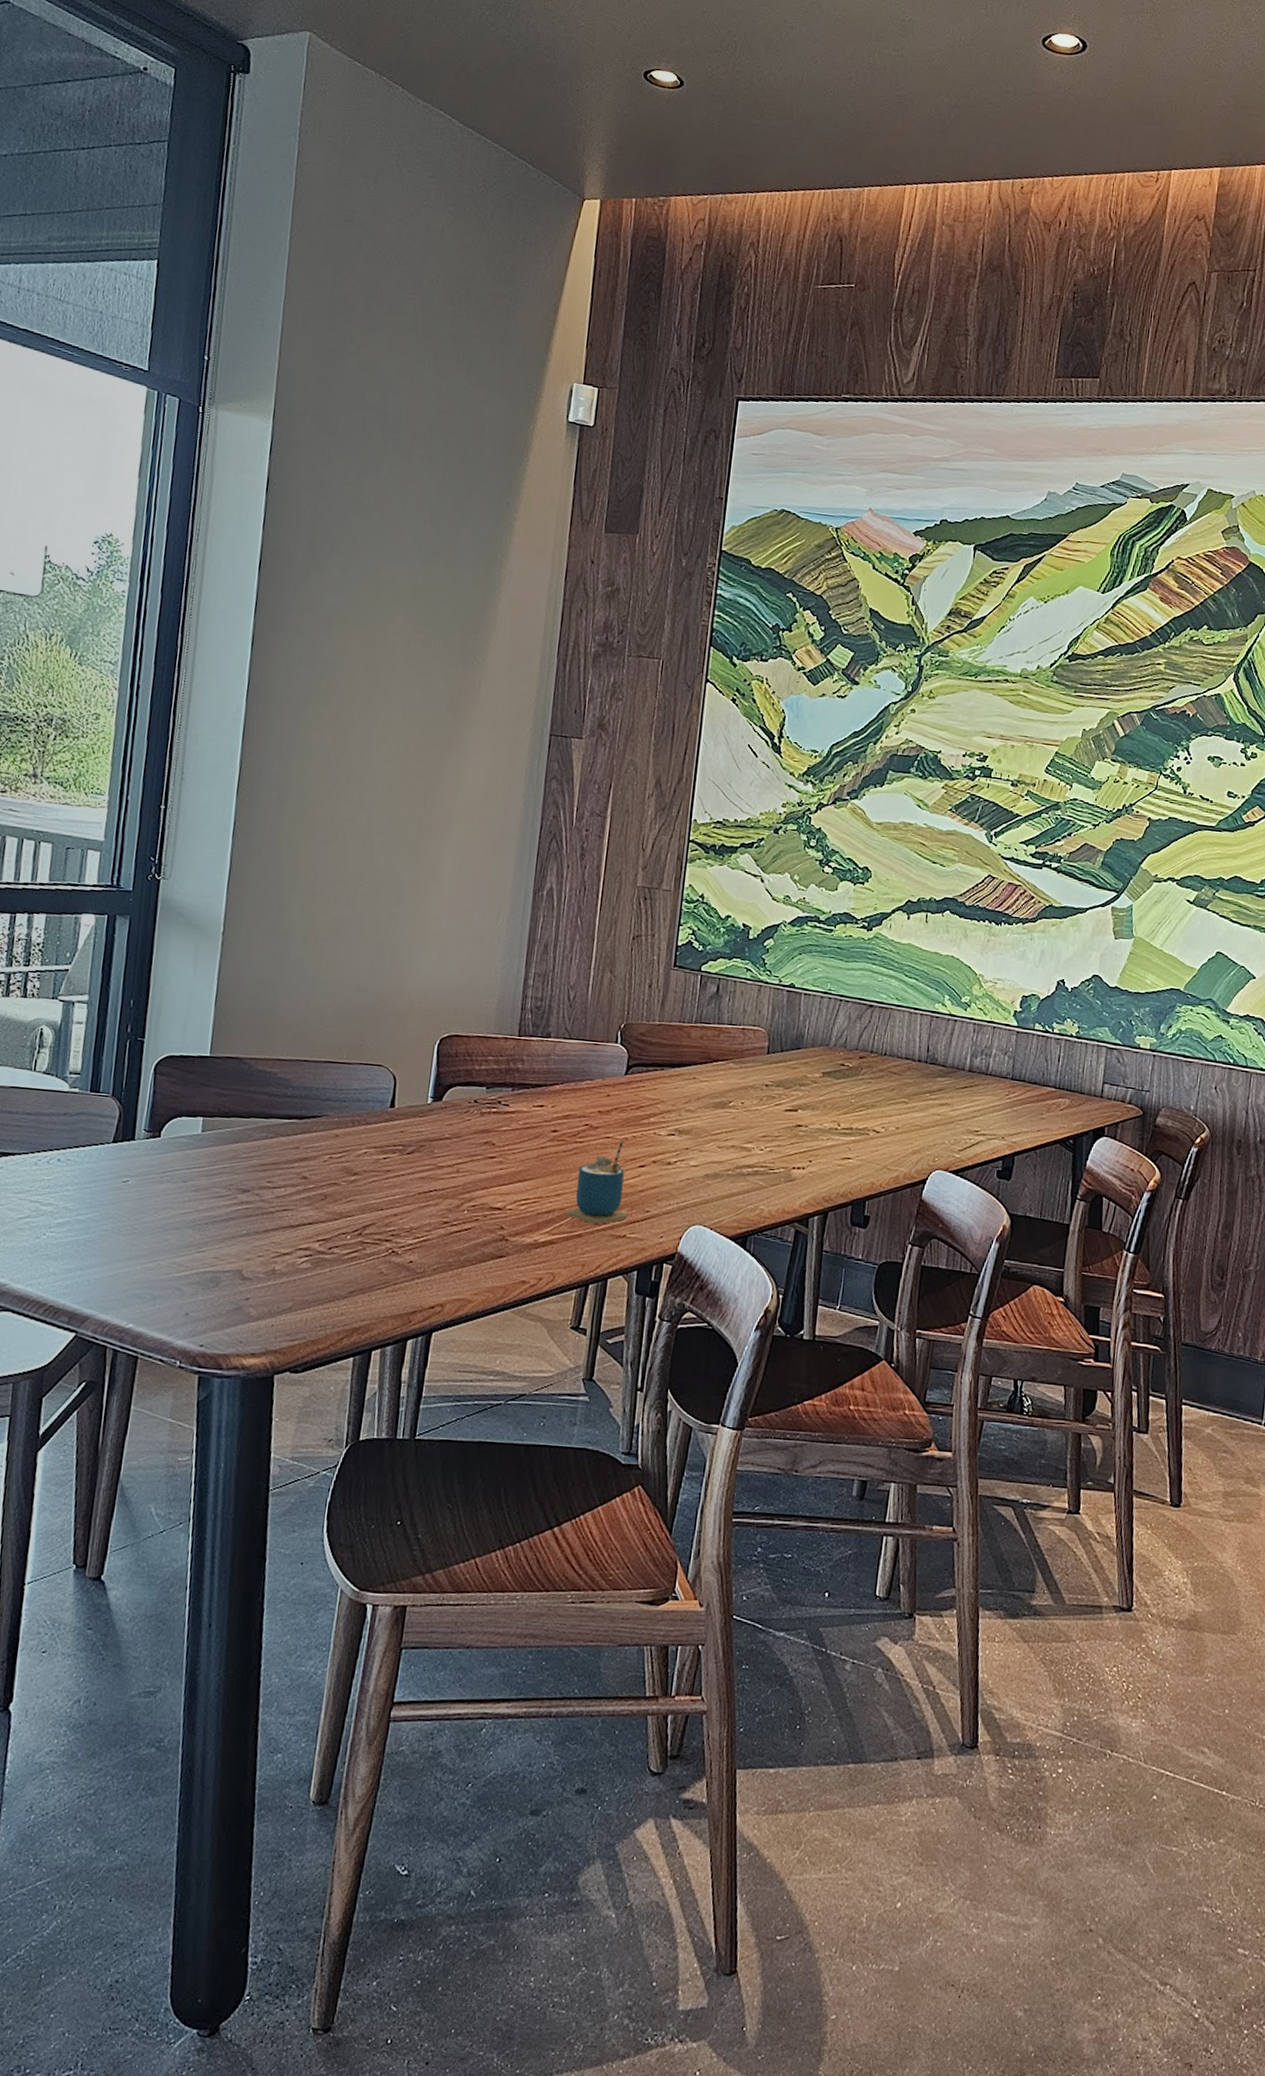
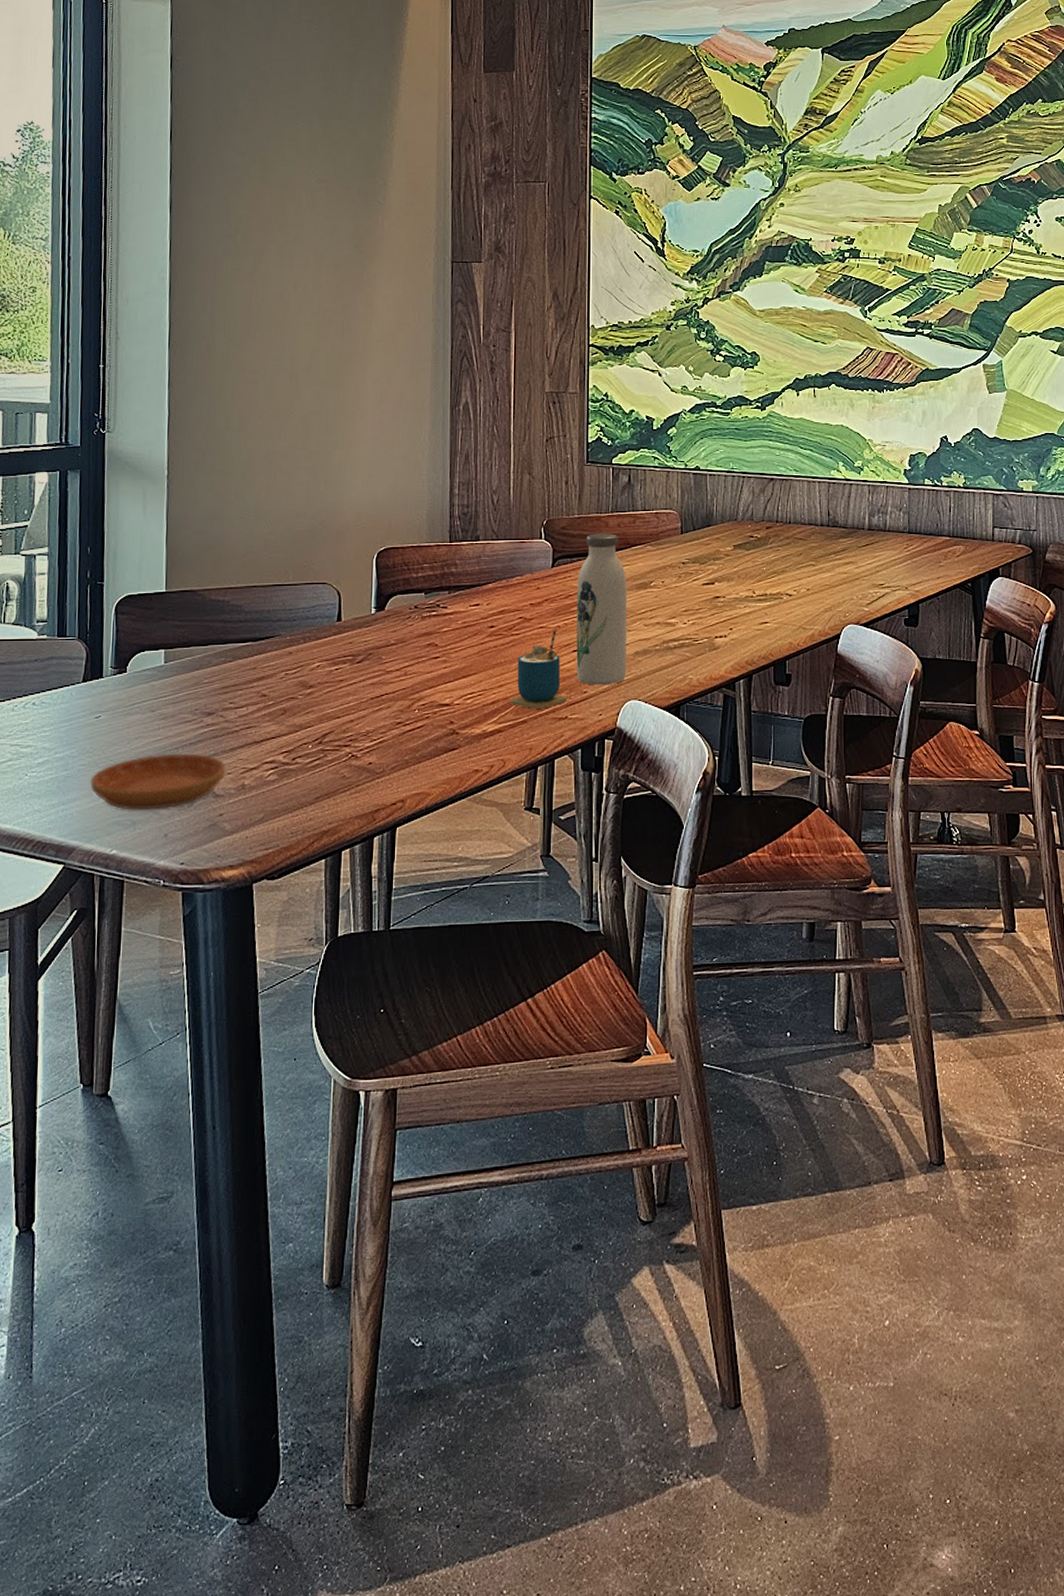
saucer: none [111,1228,258,1287] -> present [90,753,226,810]
water bottle: none [640,1043,704,1206] -> present [576,533,627,685]

